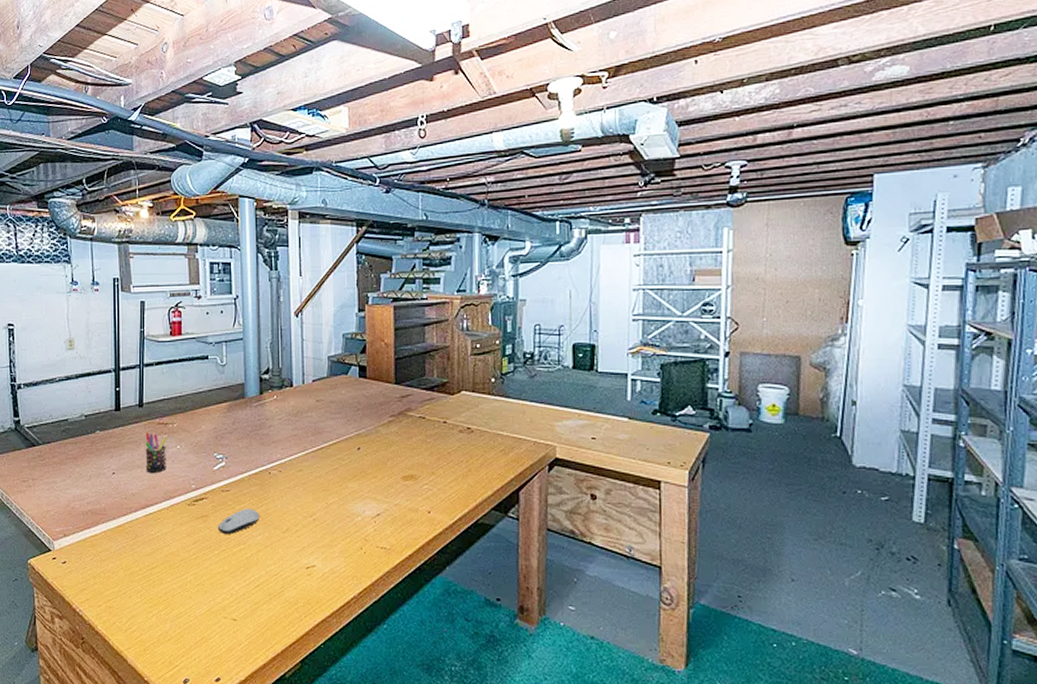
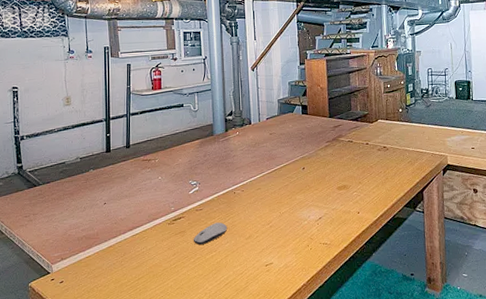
pen holder: present [145,431,167,473] -> none [132,167,150,201]

